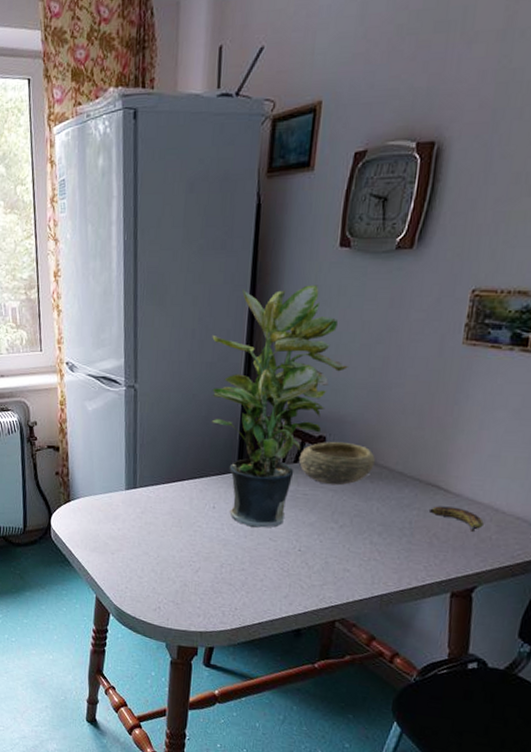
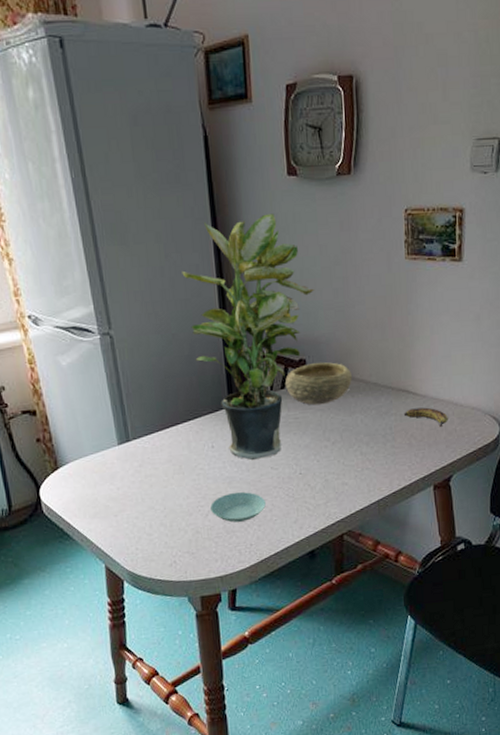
saucer: none [202,555,258,585] -> present [210,492,266,523]

